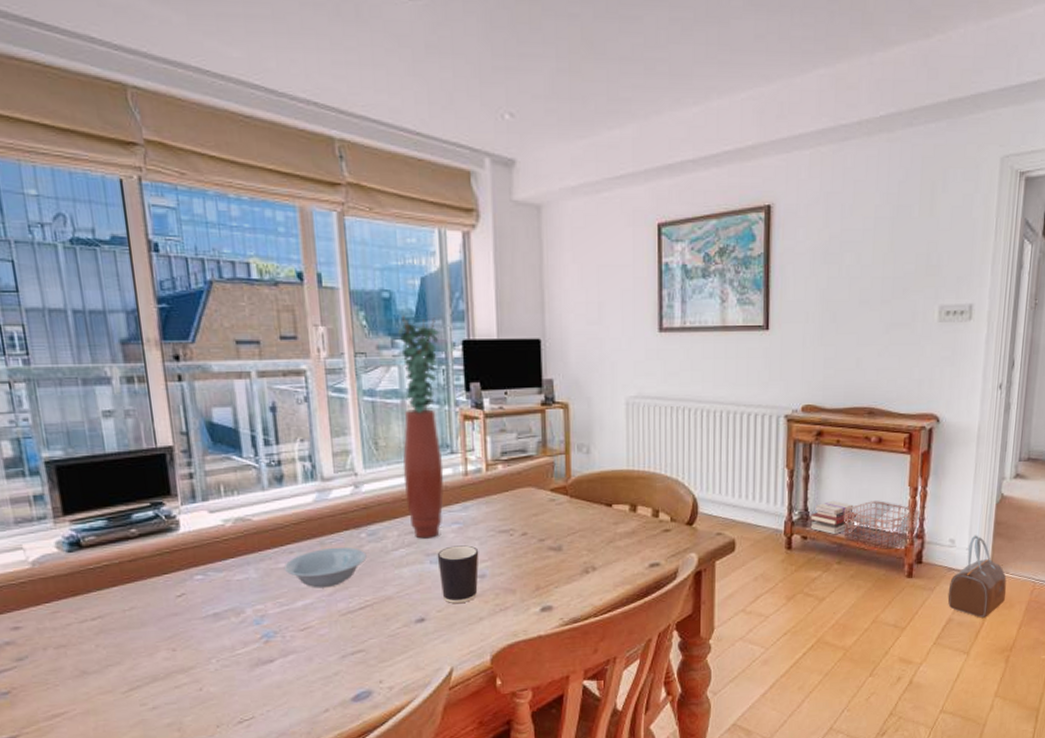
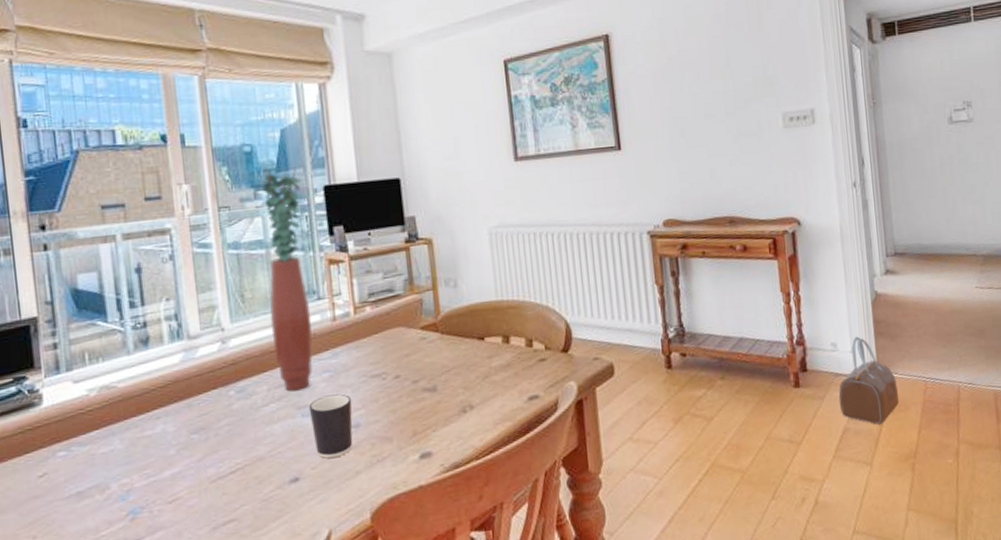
bowl: present [283,547,367,588] -> none [150,407,236,455]
books: present [810,500,856,535] -> none [686,313,733,349]
basket: present [843,501,919,549] -> none [719,310,796,360]

